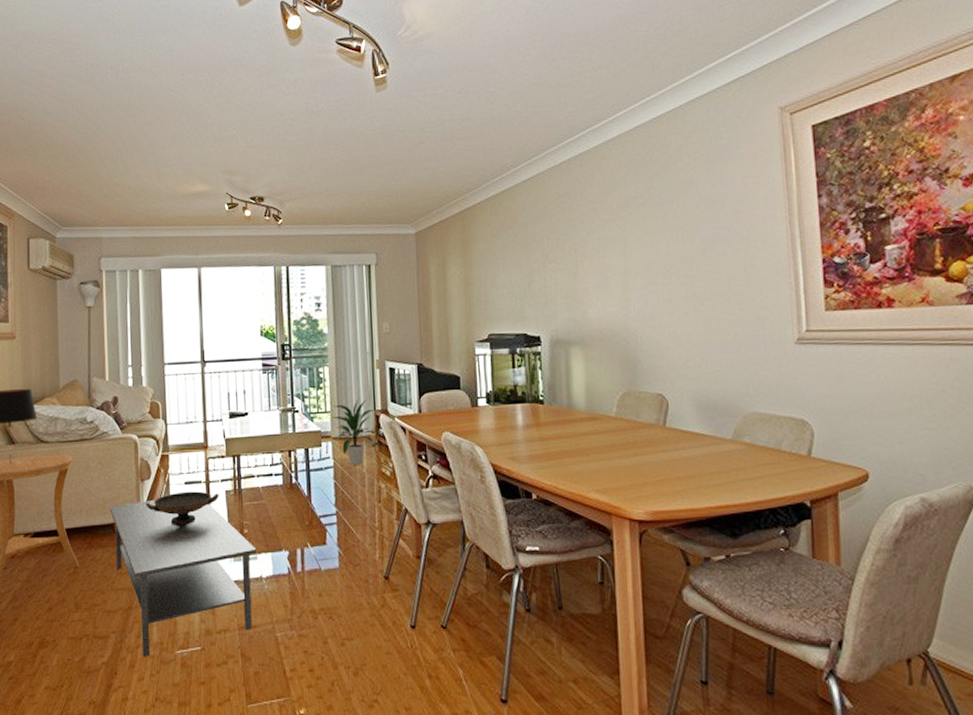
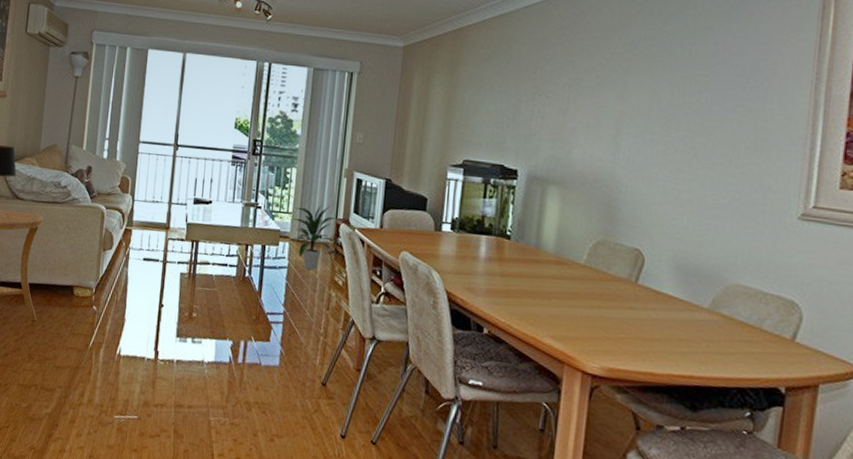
coffee table: present [109,499,257,658] -> none [70,269,202,416]
decorative bowl: present [145,491,219,524] -> none [104,266,174,298]

